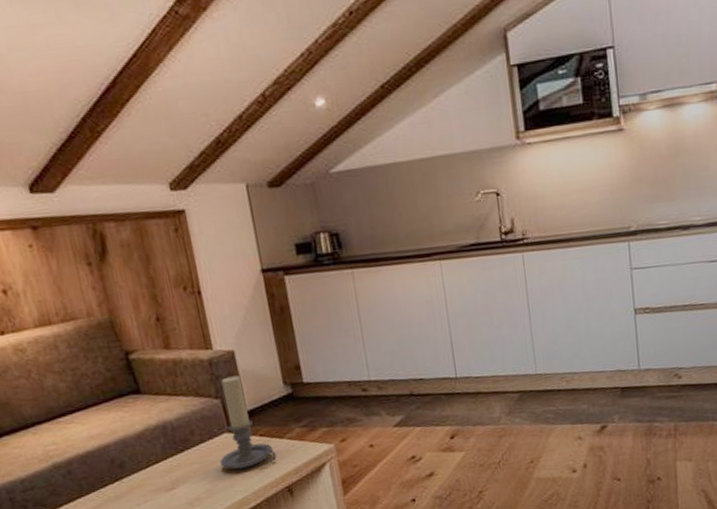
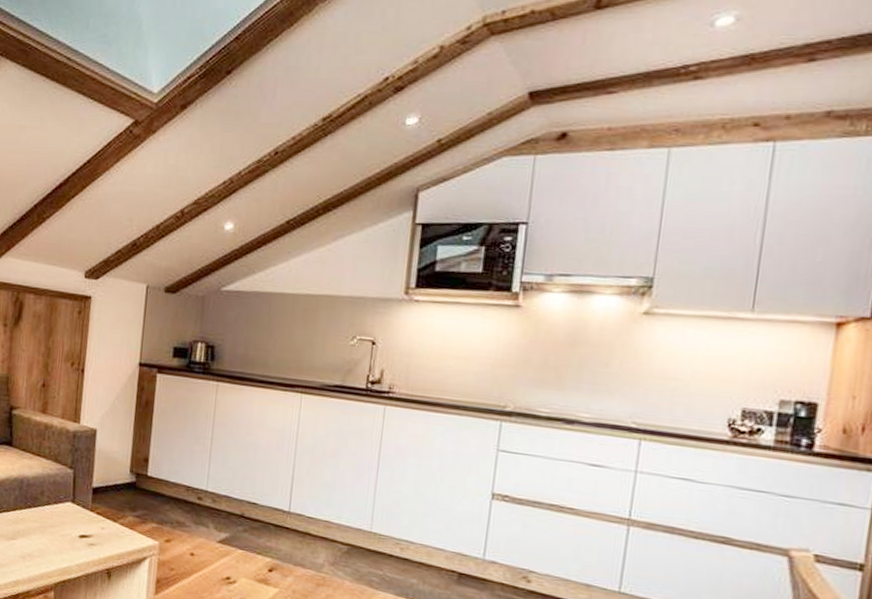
candle holder: present [219,375,277,470] -> none [57,451,106,542]

